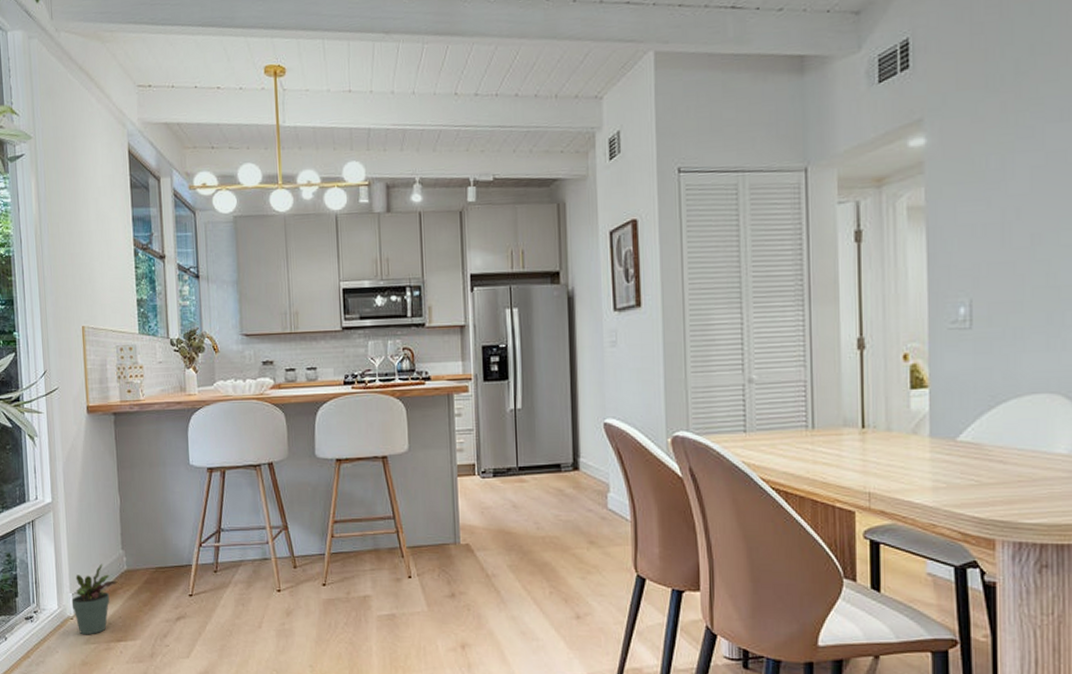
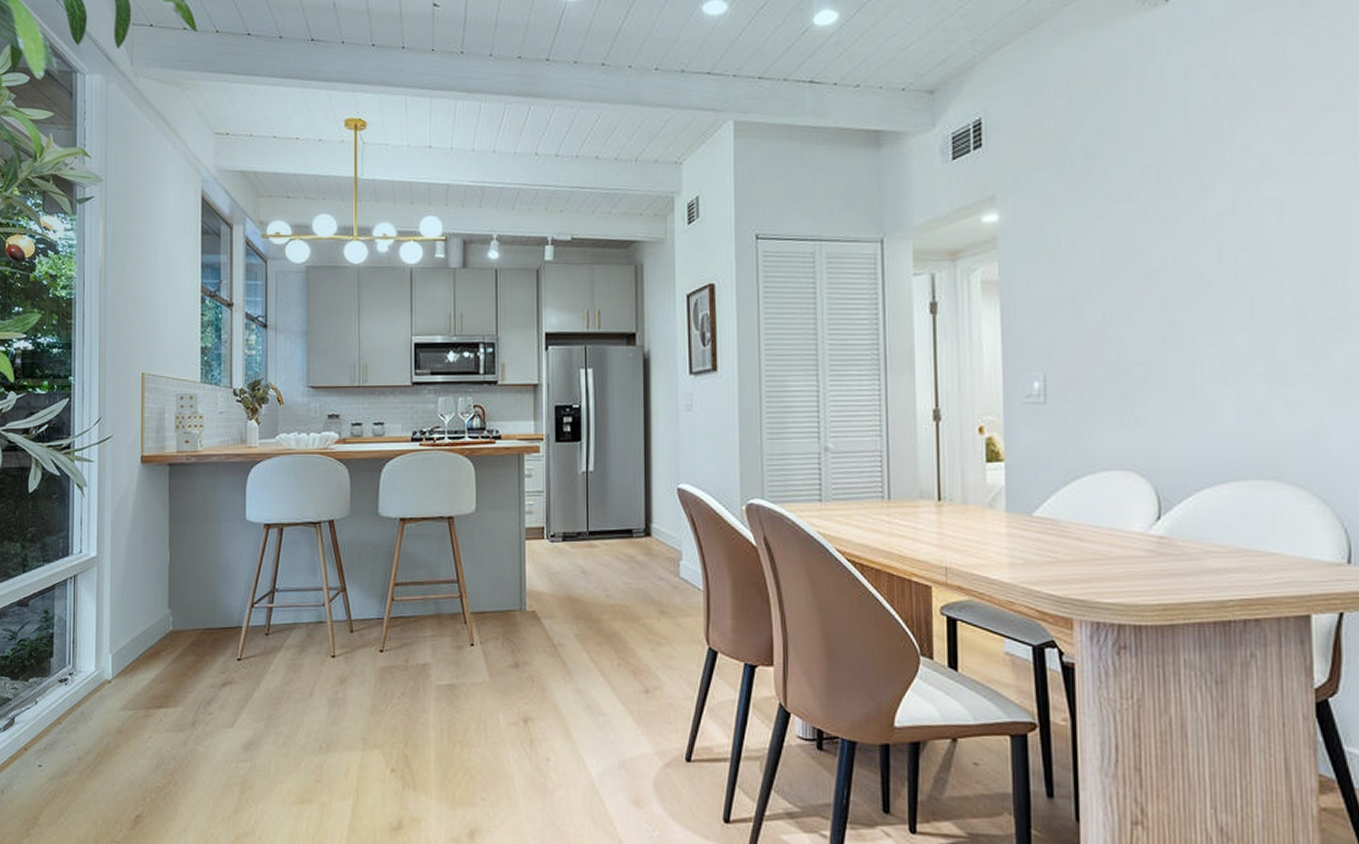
potted plant: present [70,564,118,635] -> none [109,623,162,701]

